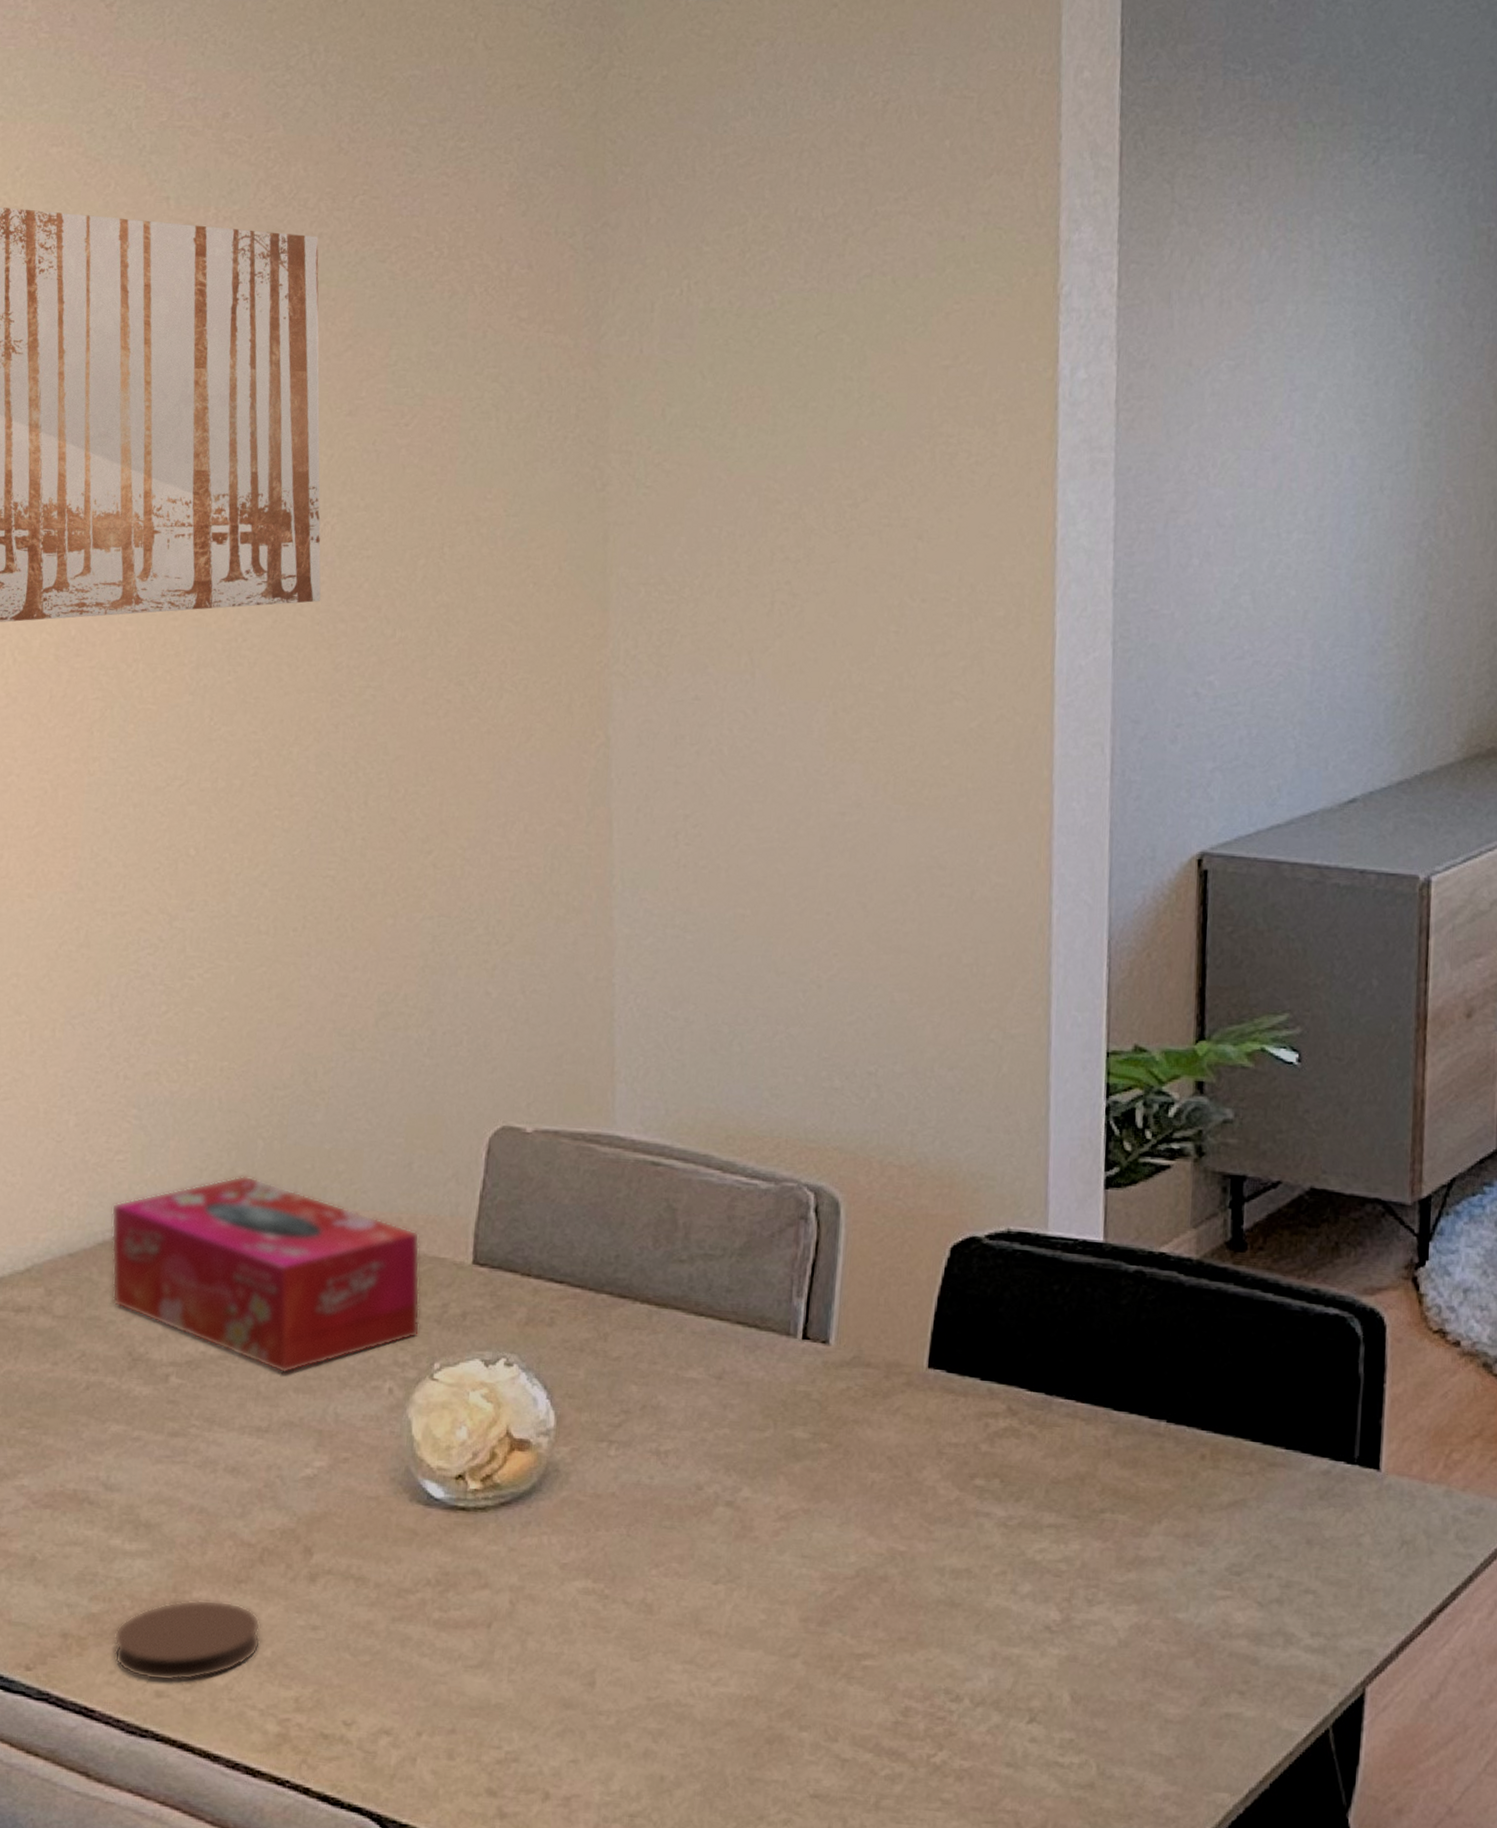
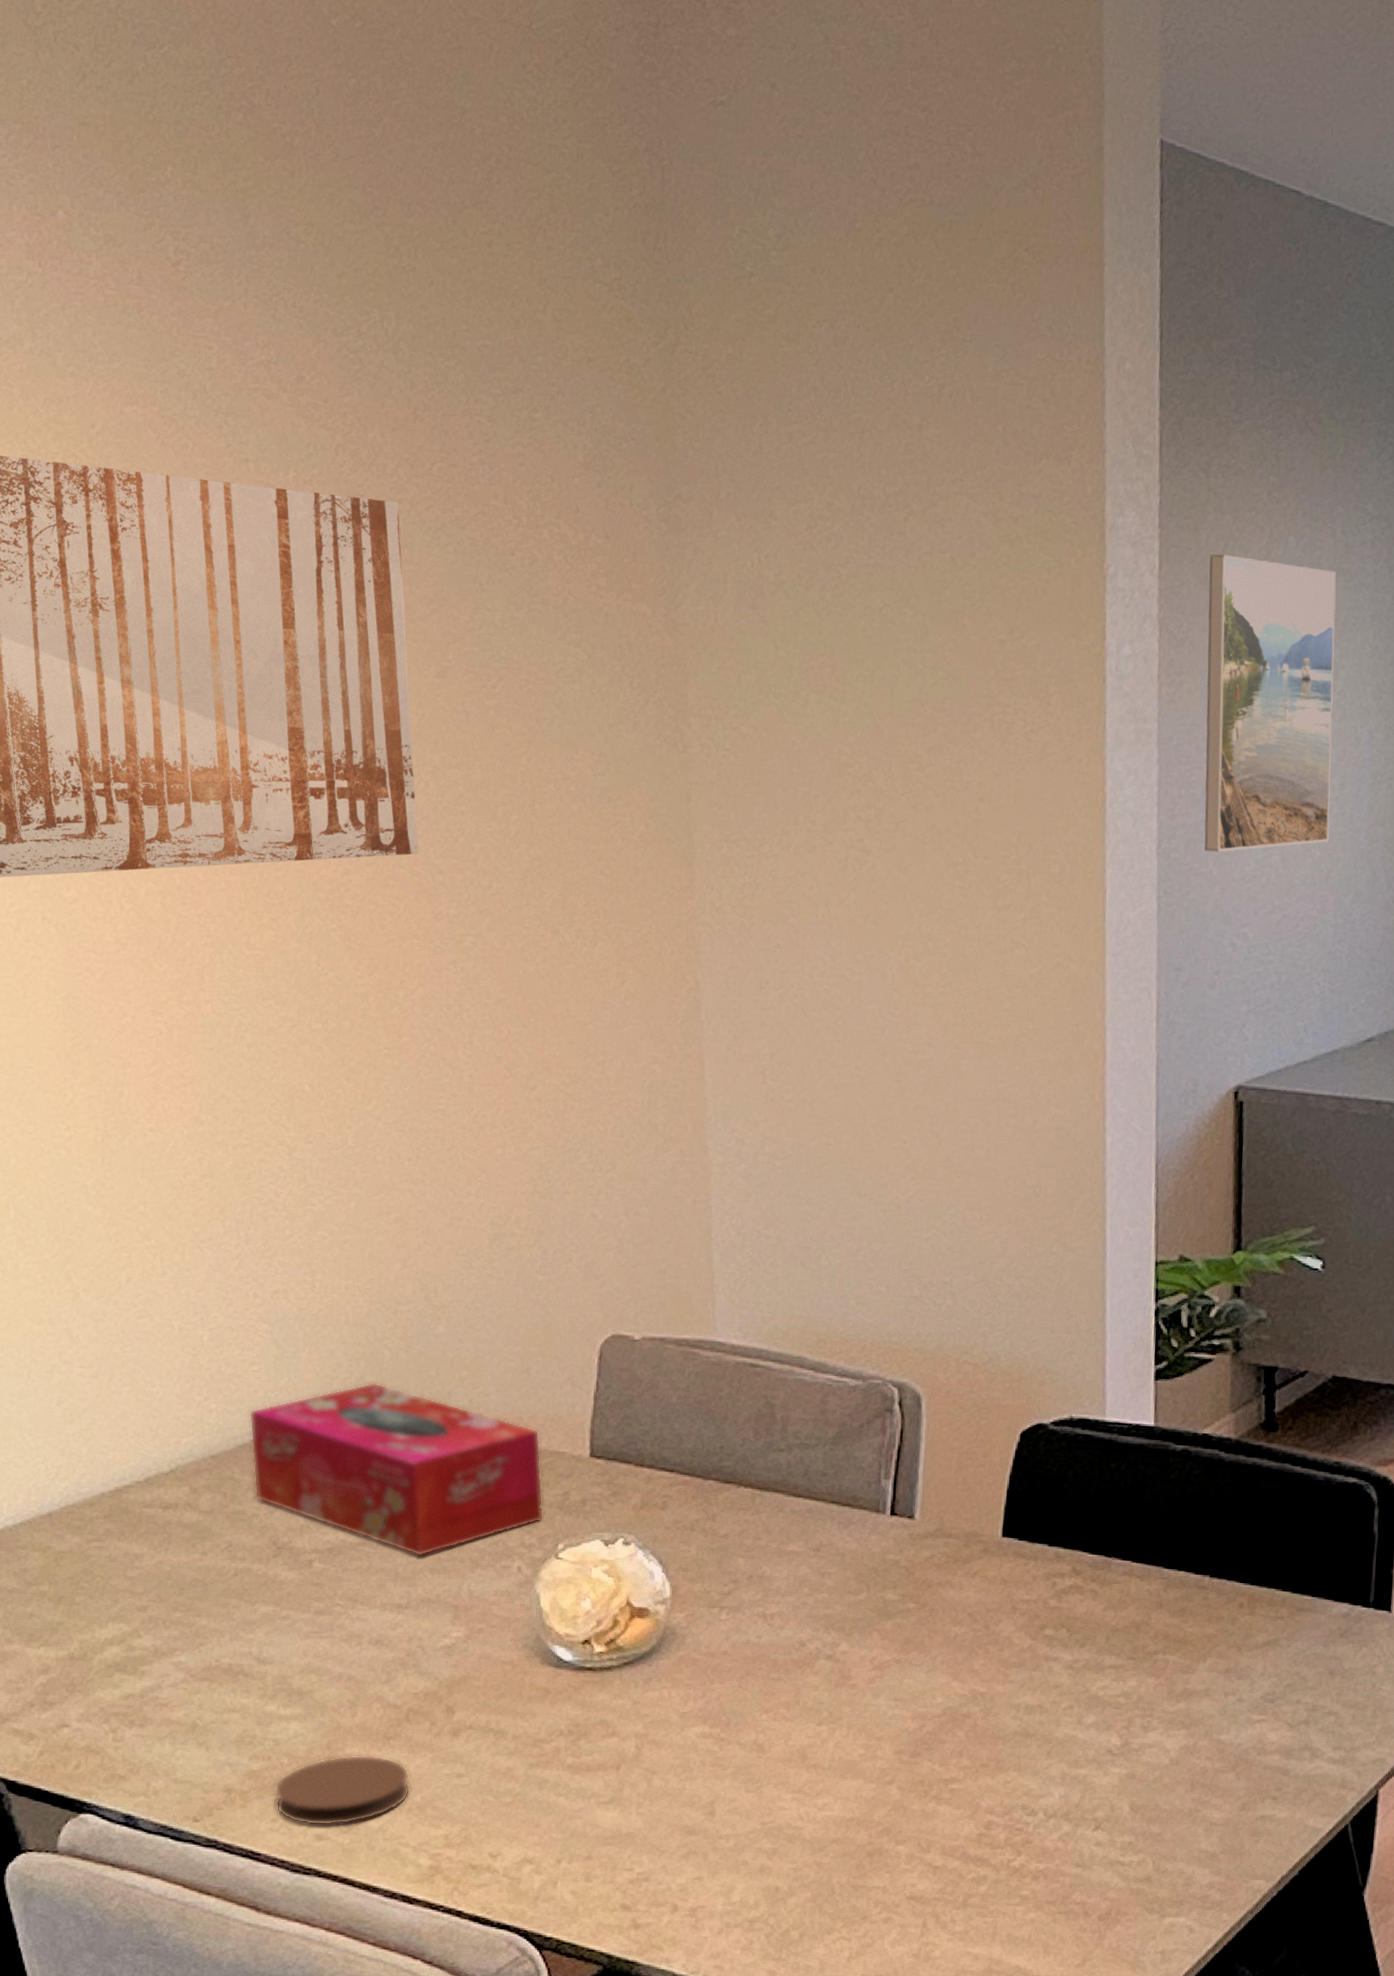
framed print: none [1165,269,1314,592] -> present [1204,554,1337,852]

